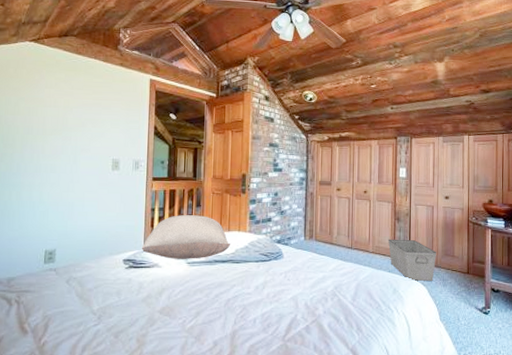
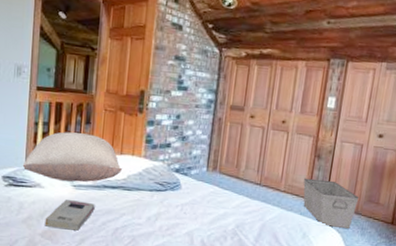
book: none [163,277,208,305] -> present [44,200,95,231]

